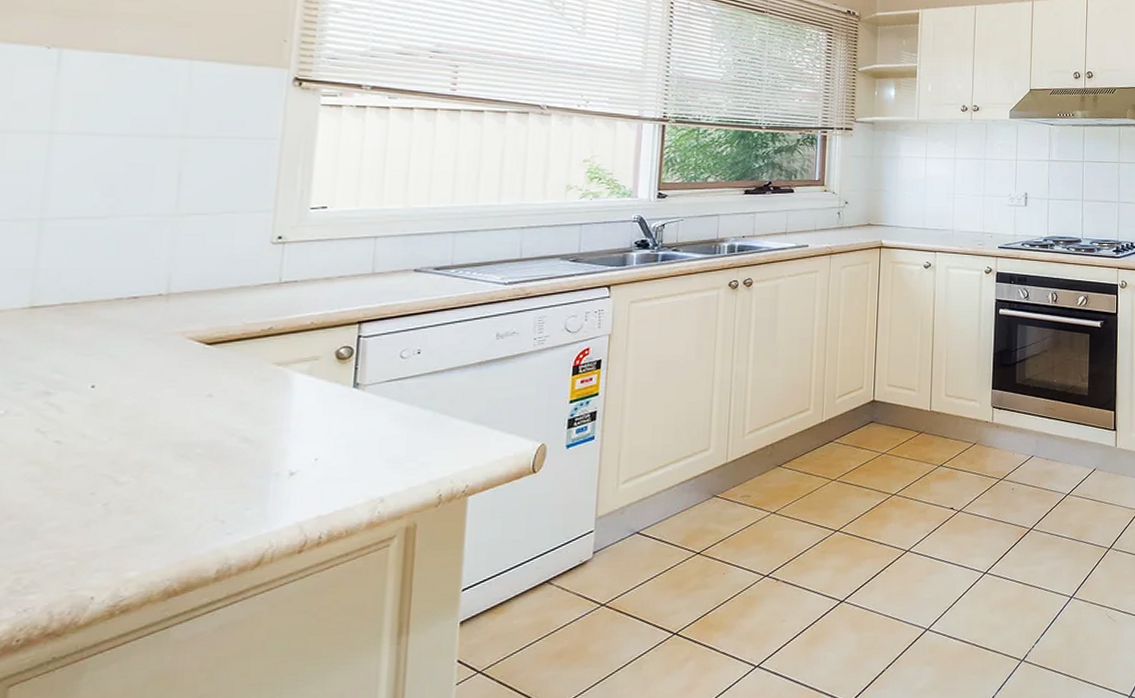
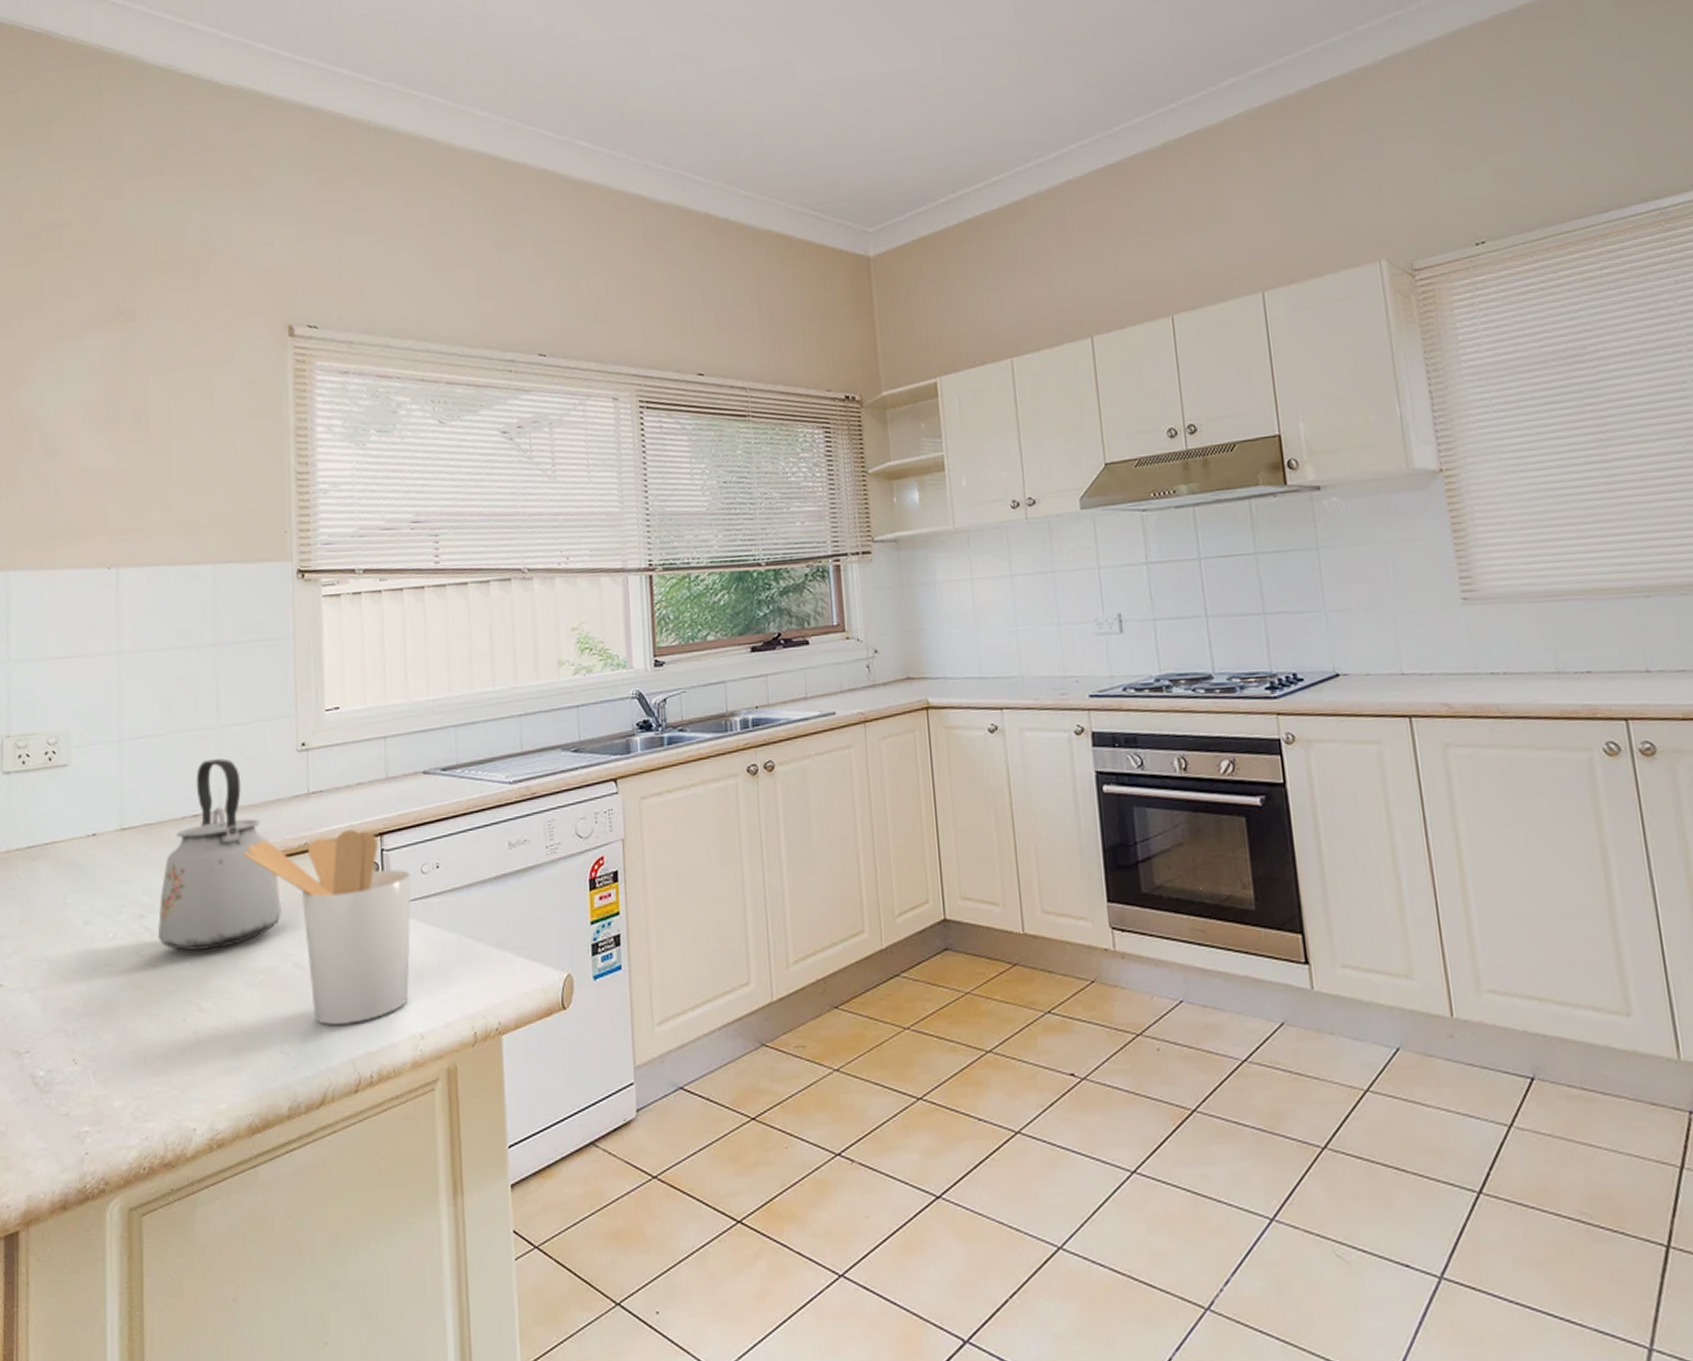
kettle: none [67,245,233,427] -> present [157,758,281,951]
utensil holder: none [191,317,389,493] -> present [243,829,411,1025]

